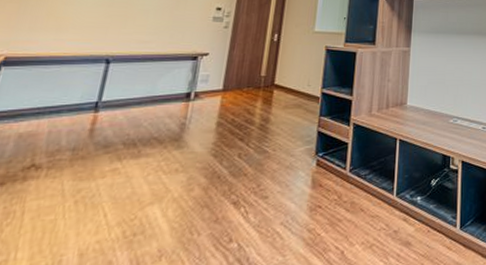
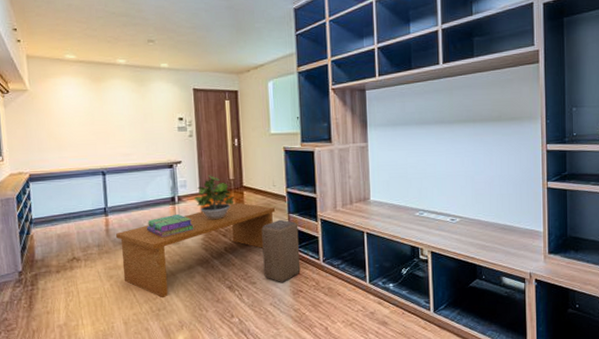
coffee table: none [96,102,306,219] -> present [116,202,276,298]
stack of books: none [146,112,207,141] -> present [147,213,194,238]
potted plant: none [213,70,263,121] -> present [193,175,235,220]
stool: none [280,122,328,196] -> present [261,219,301,282]

